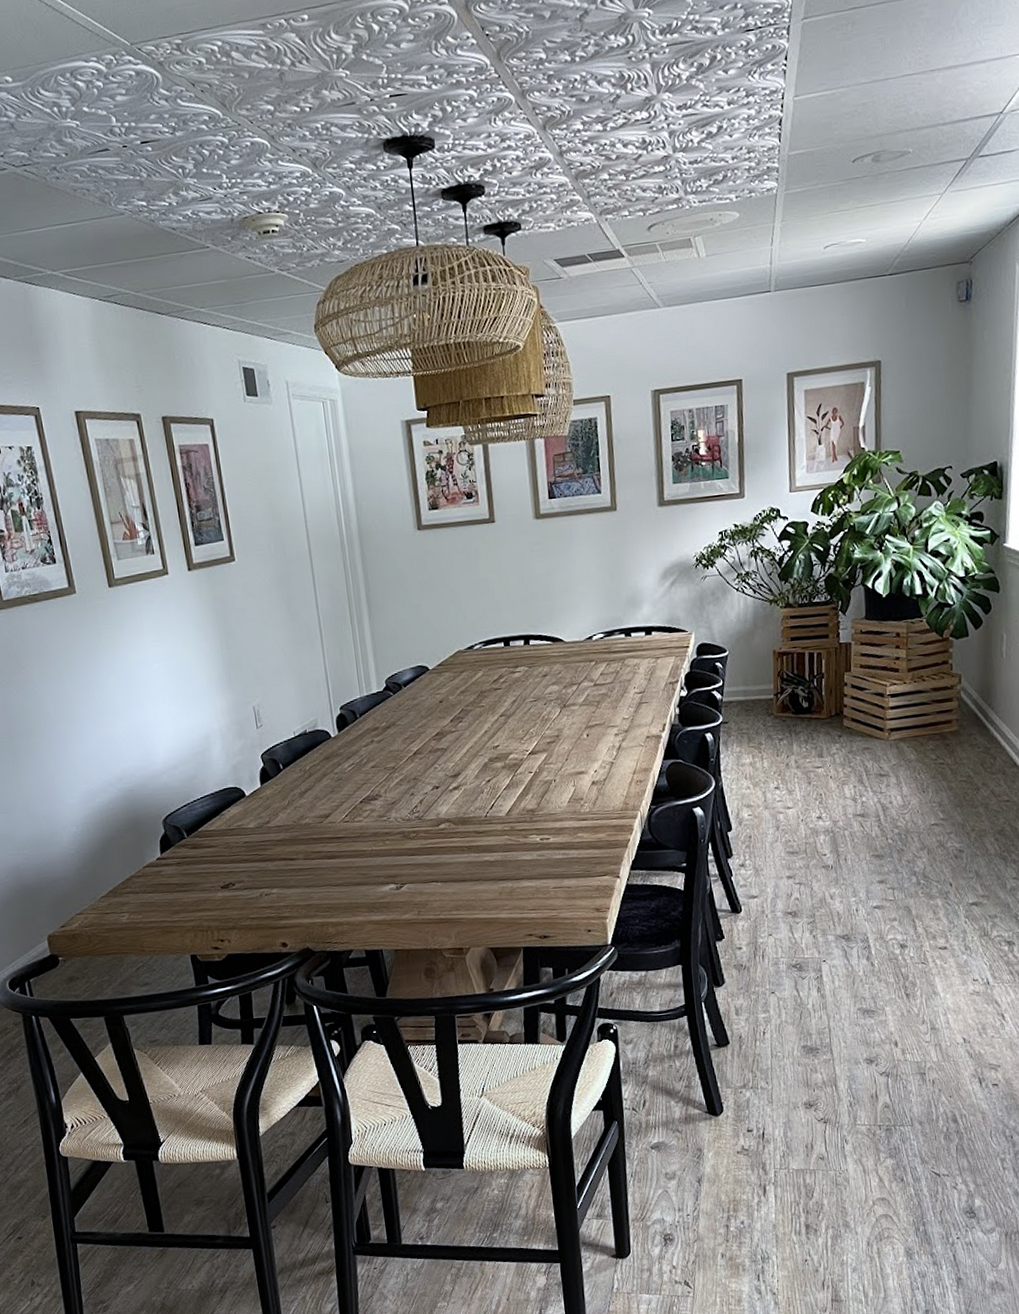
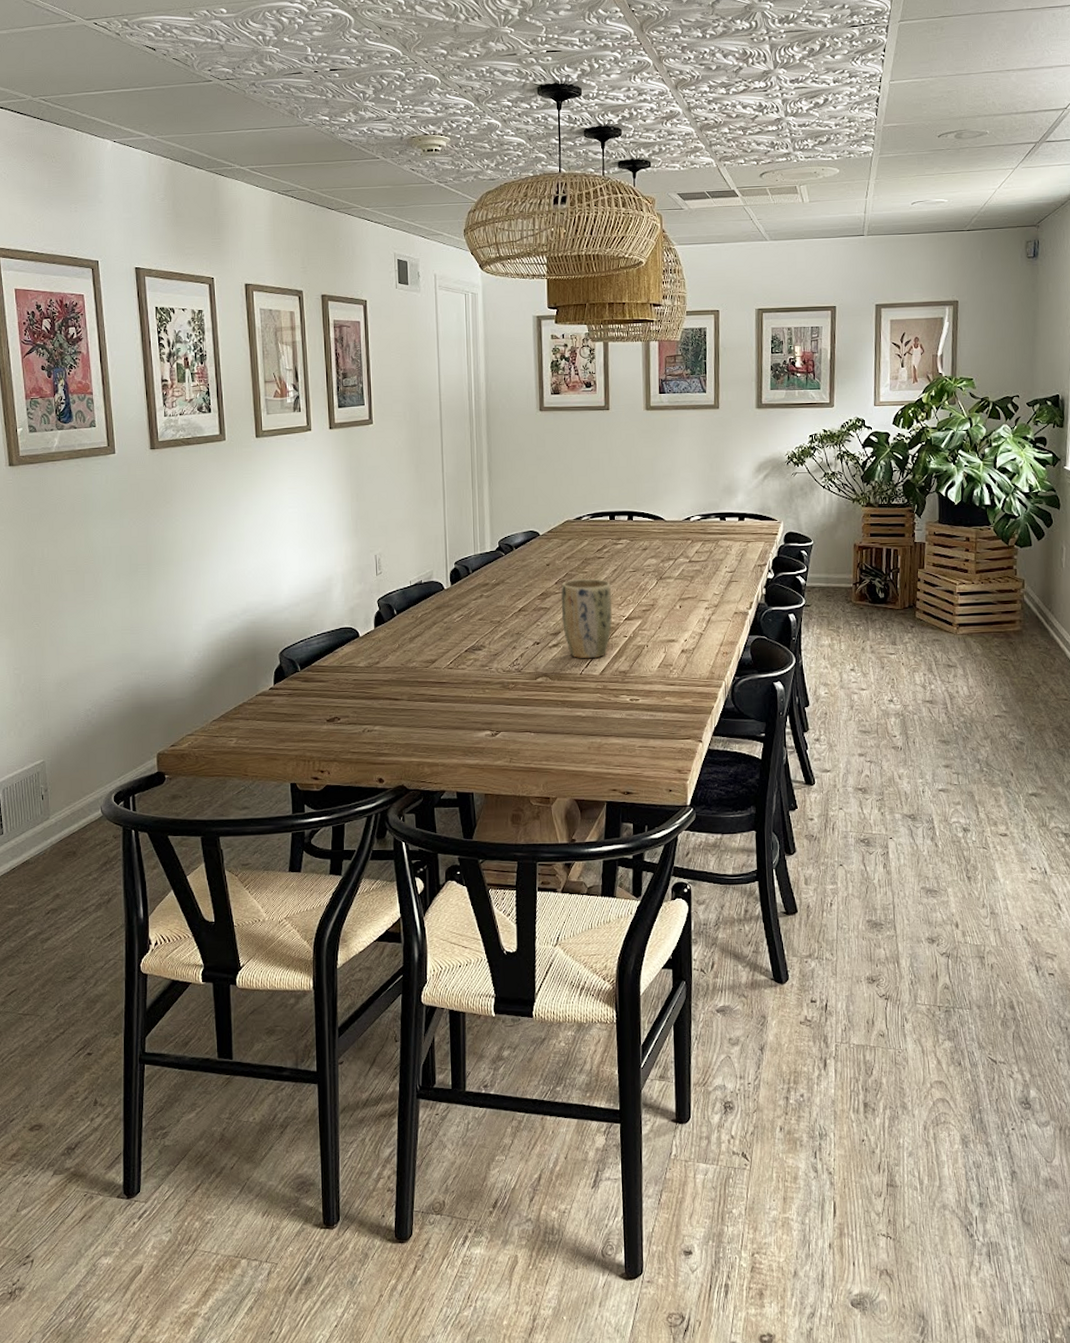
plant pot: none [457,712,515,800] -> present [561,578,613,659]

